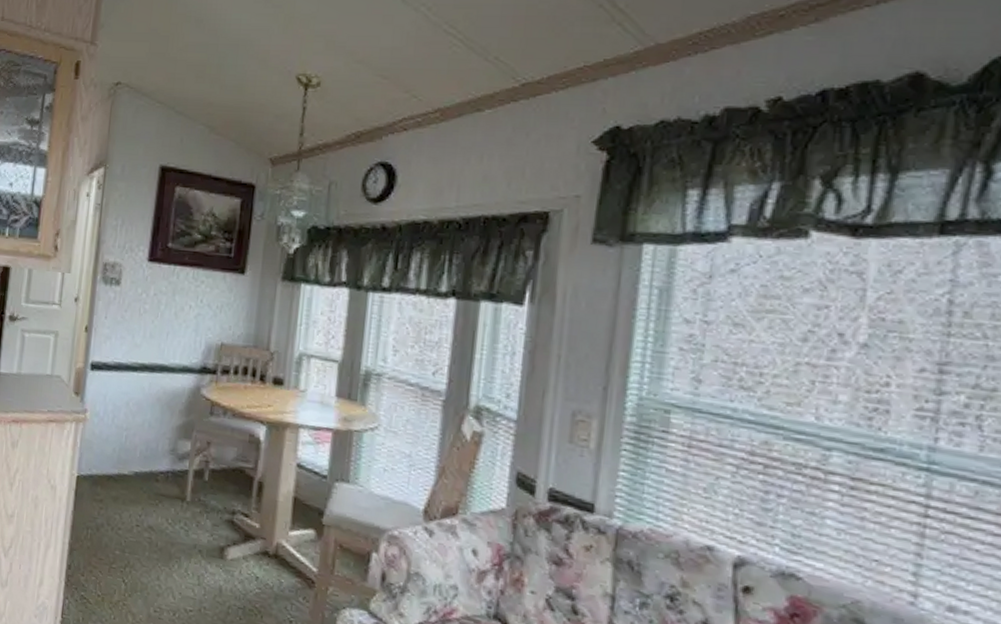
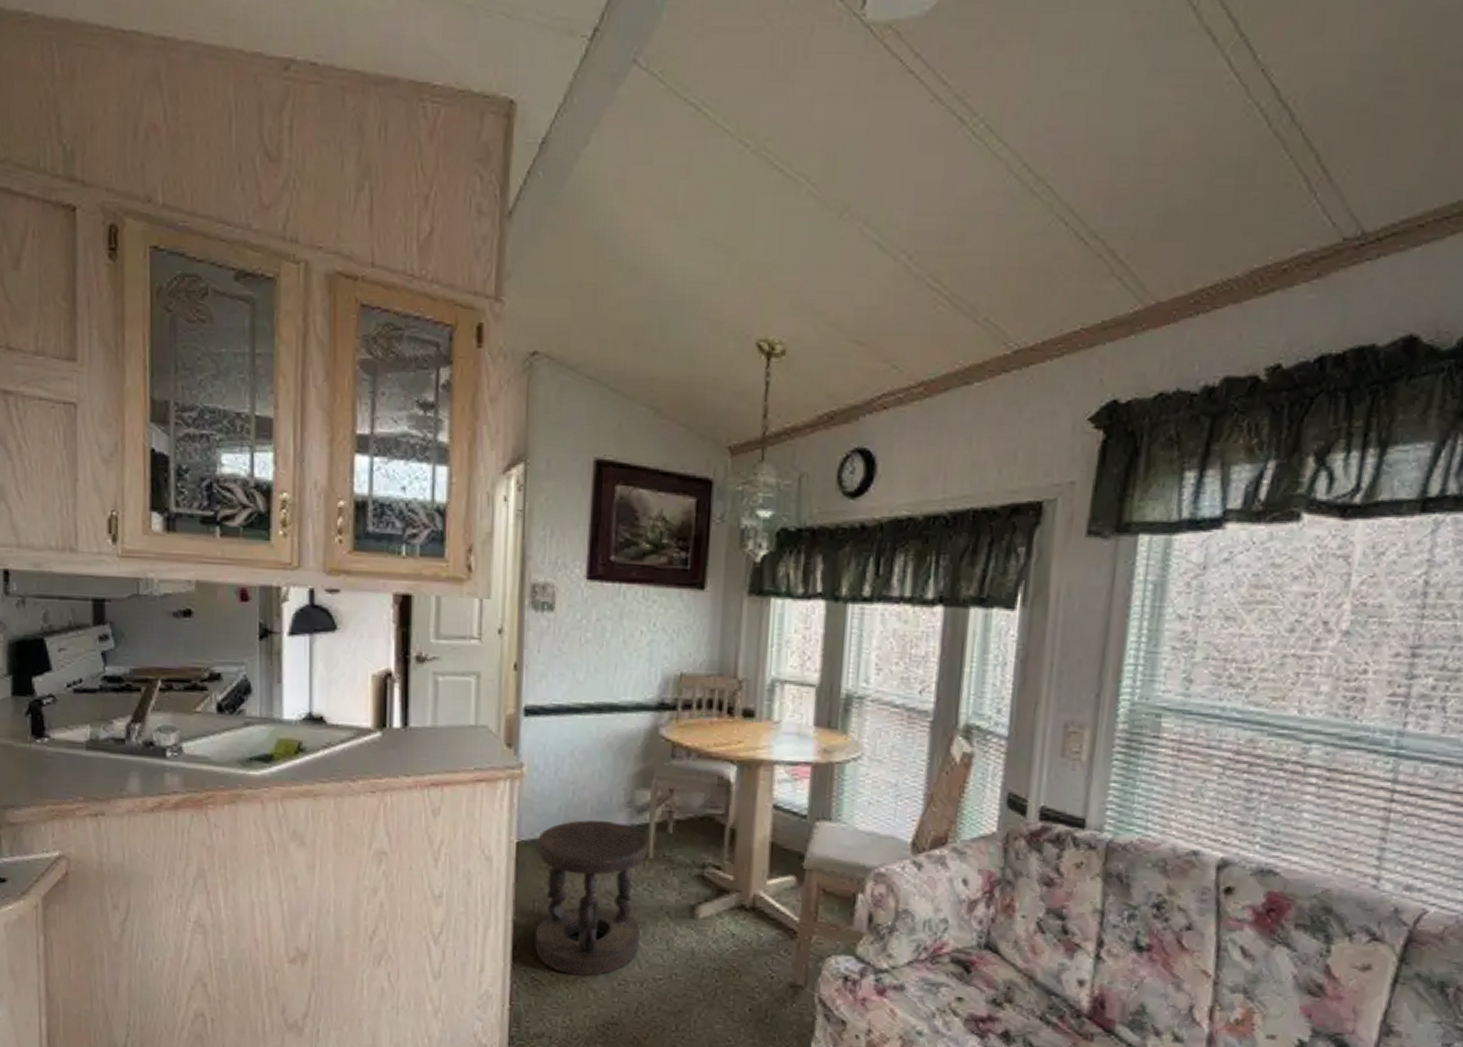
stool: none [85,462,187,601] -> present [534,820,648,976]

